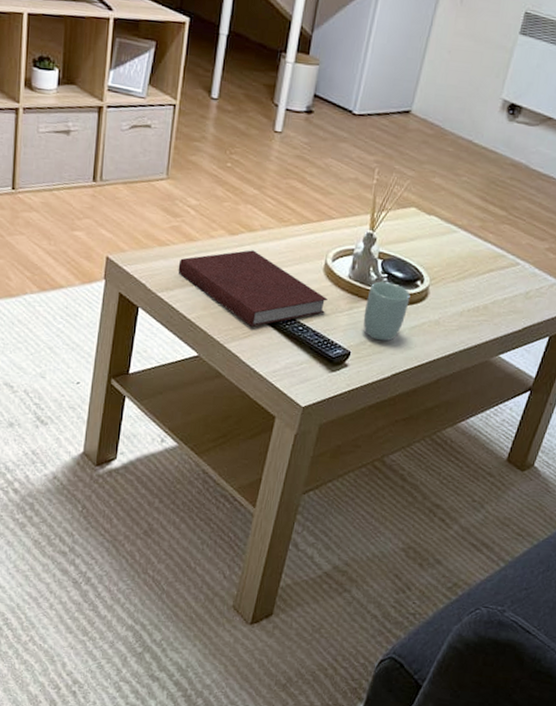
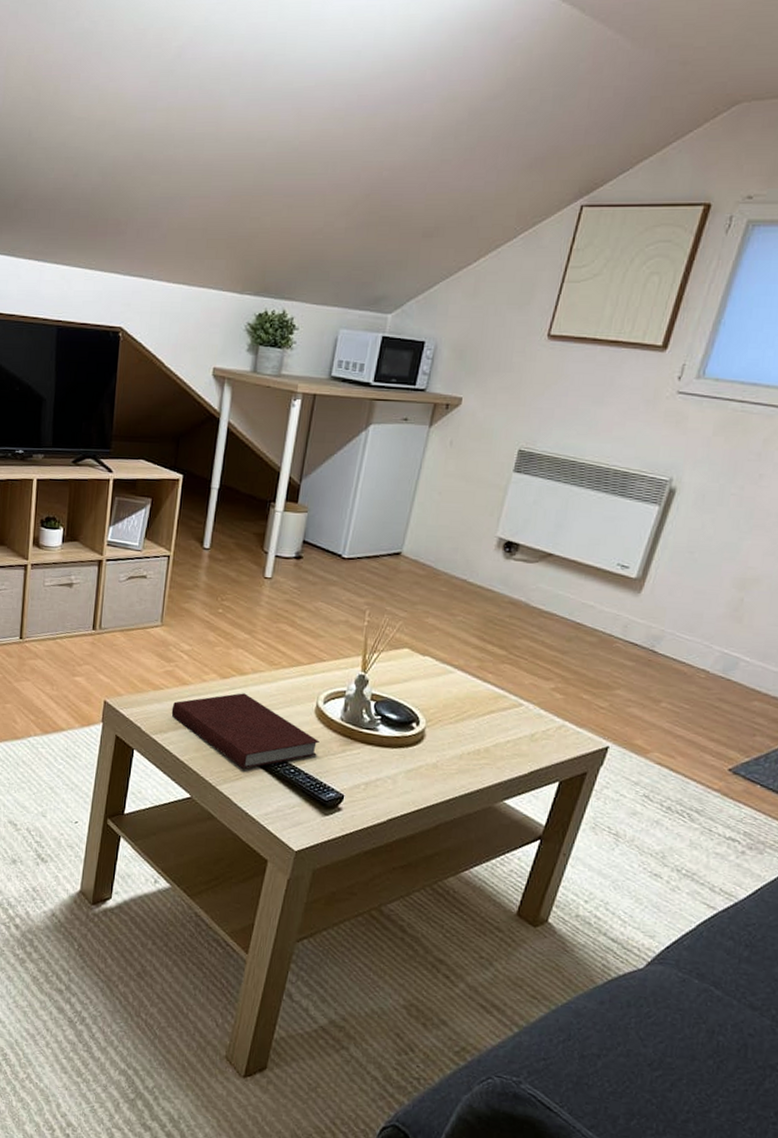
cup: present [363,281,411,341] -> none [356,723,406,785]

